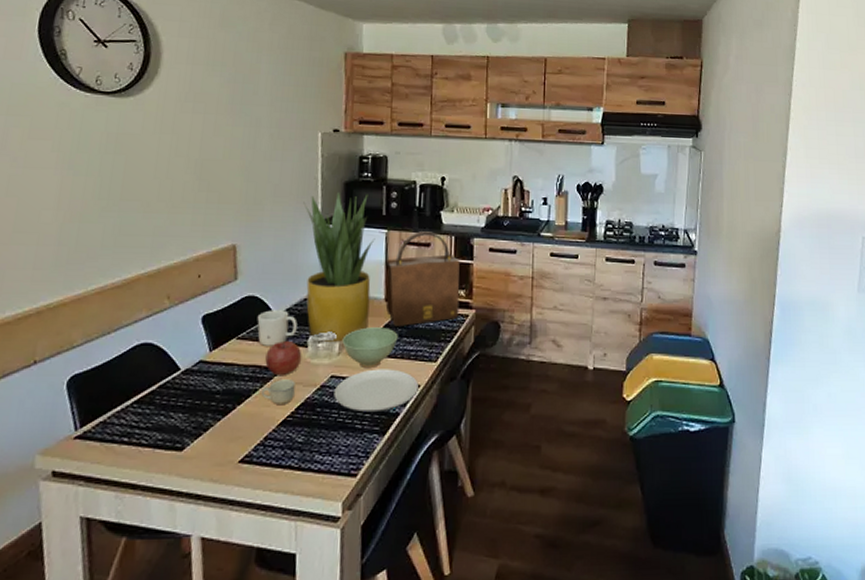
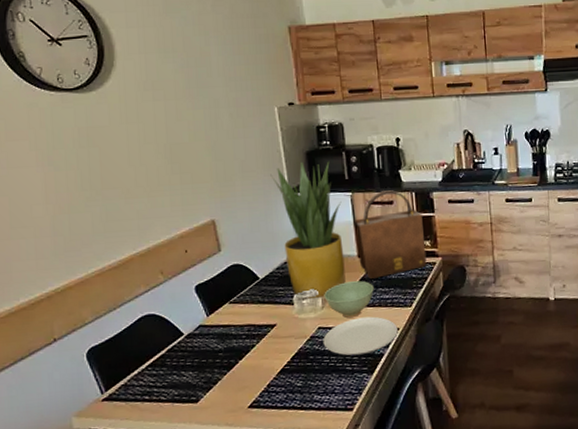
mug: present [257,310,298,346] -> none [244,274,282,307]
cup: present [261,379,296,406] -> none [258,334,288,357]
fruit: present [265,340,302,376] -> none [257,300,290,332]

